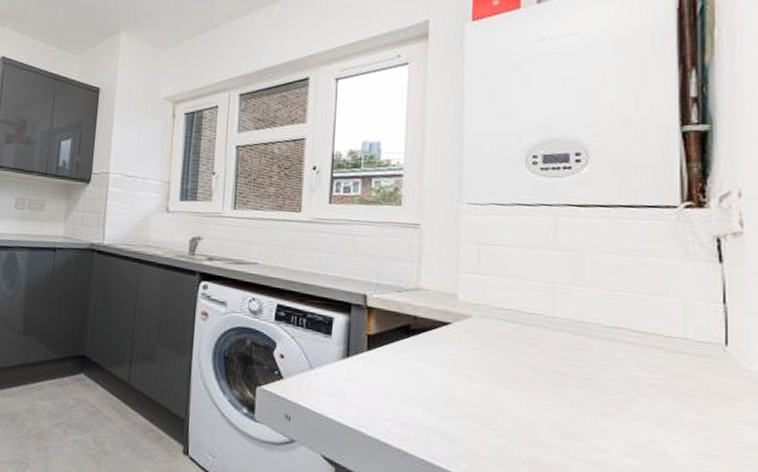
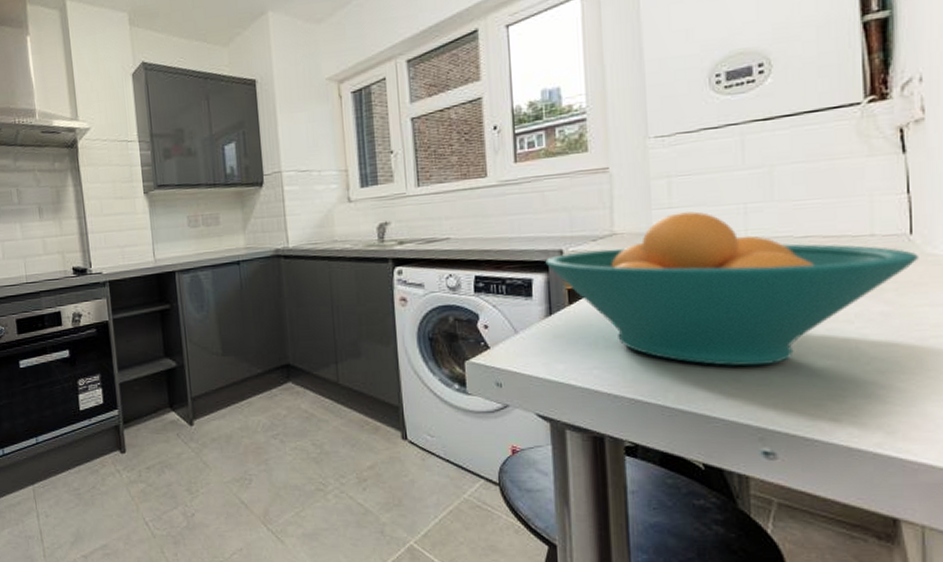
fruit bowl: none [348,280,734,453] -> present [545,211,918,366]

